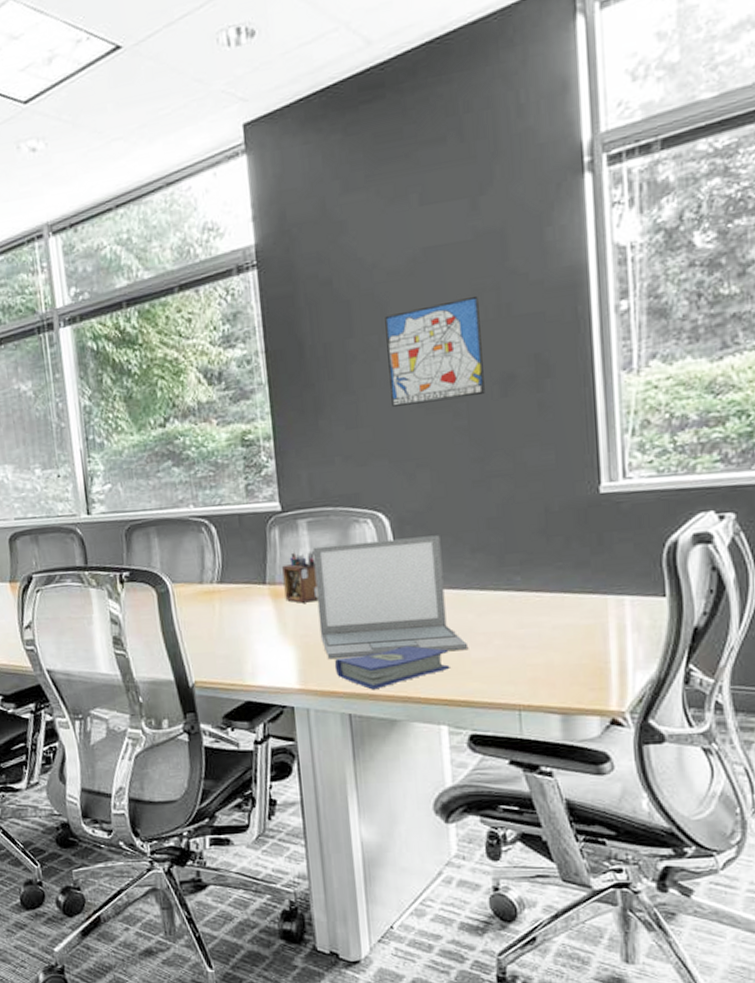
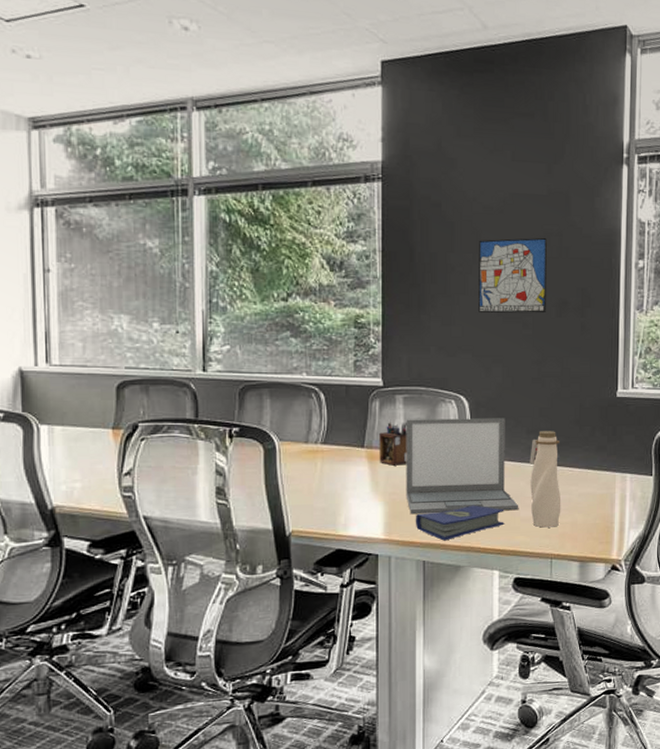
water bottle: none [477,546,529,671] -> present [529,431,561,528]

